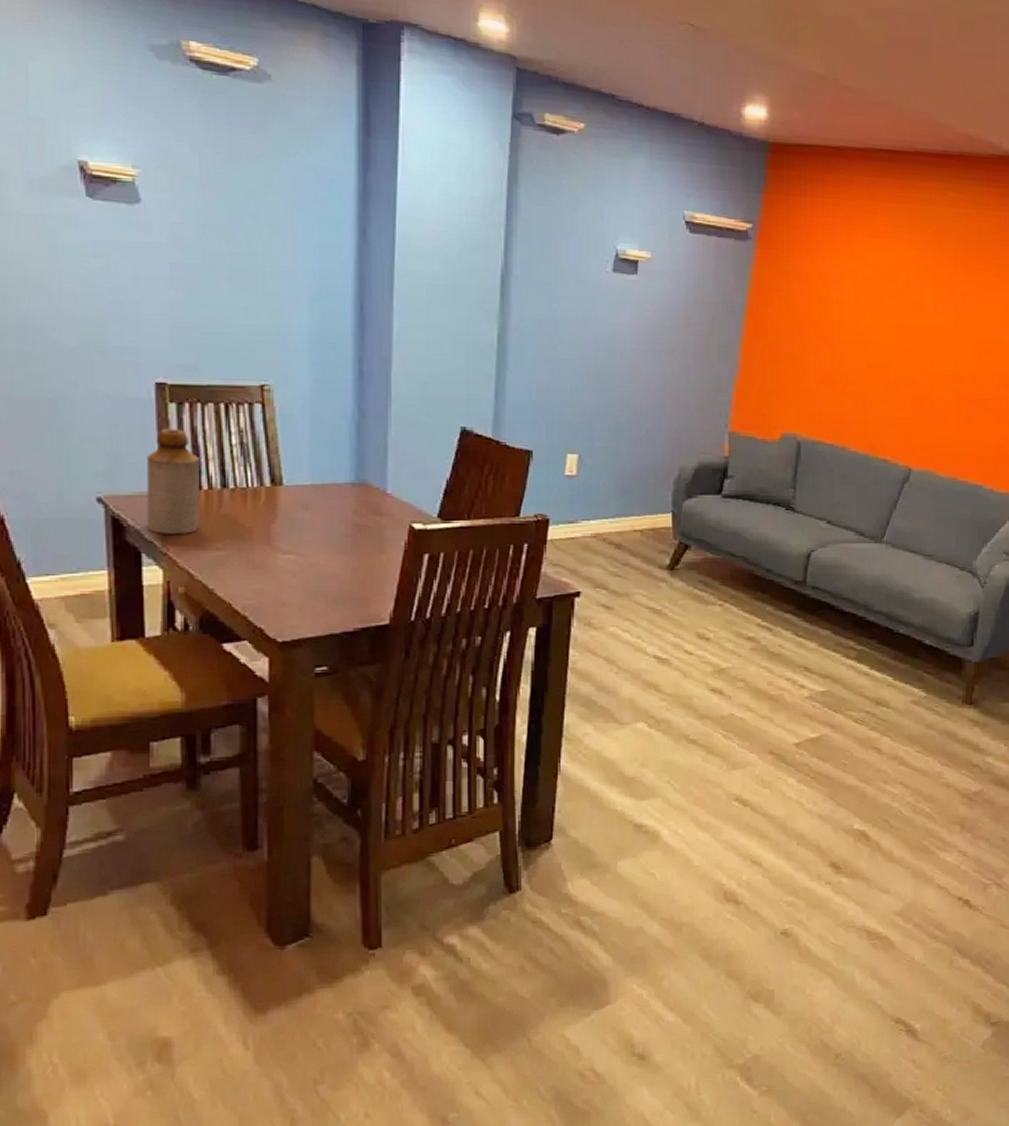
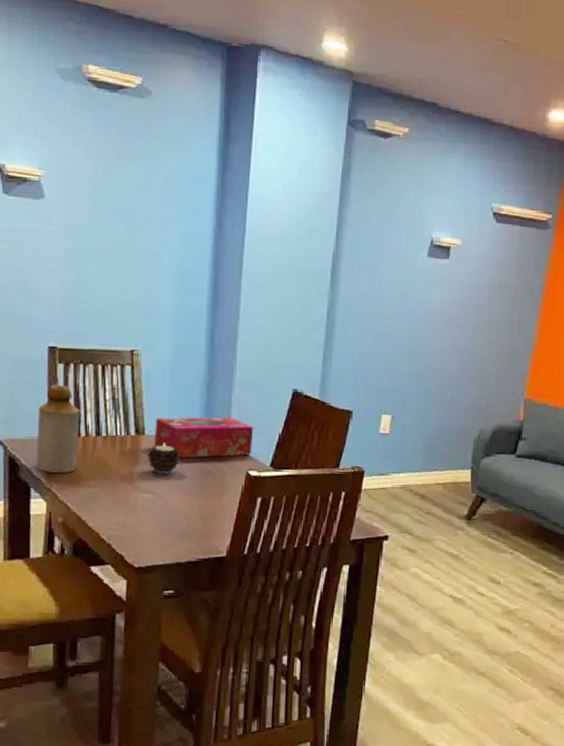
candle: none [287,494,327,531] -> present [147,443,180,474]
tissue box: none [295,461,416,512] -> present [154,417,254,458]

